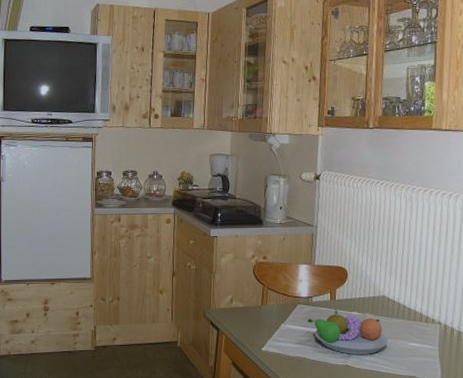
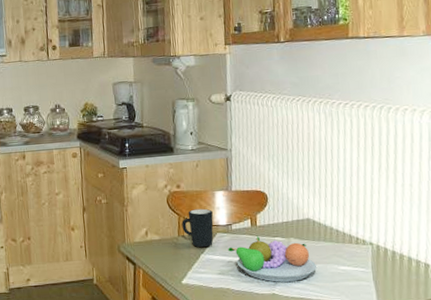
mug: none [266,280,296,318] -> present [182,208,214,248]

